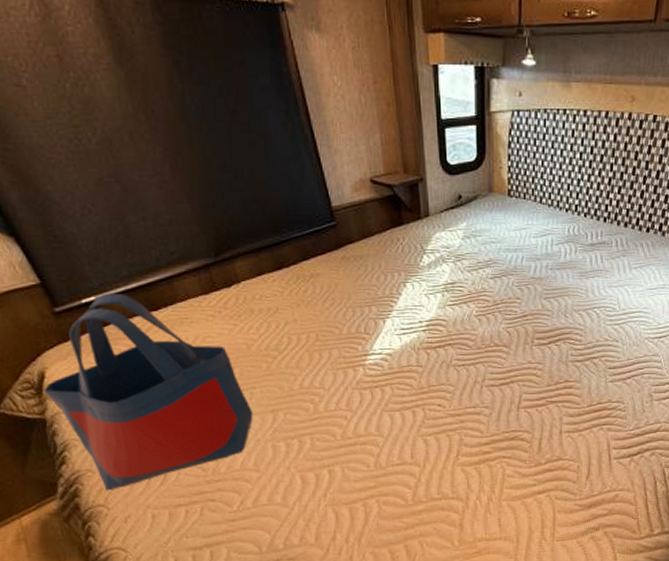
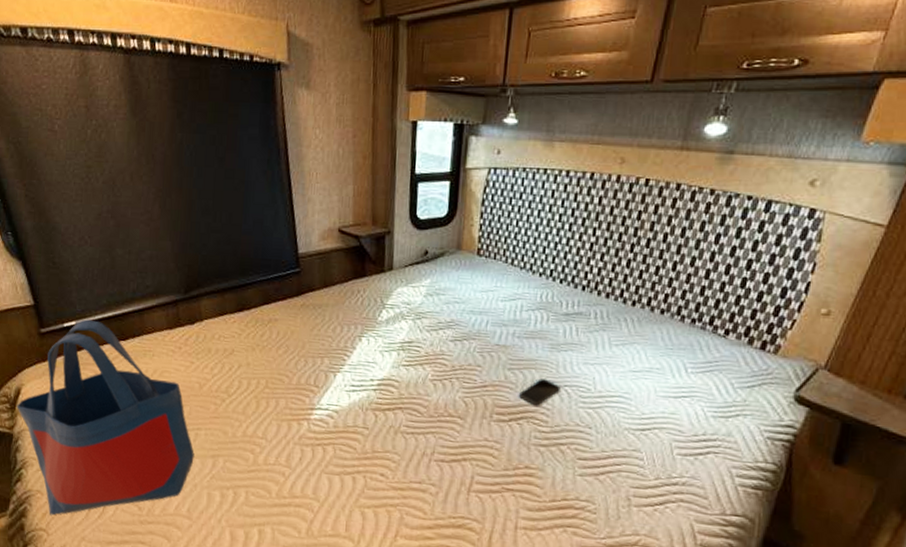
smartphone: none [554,302,590,328] -> present [518,378,561,406]

